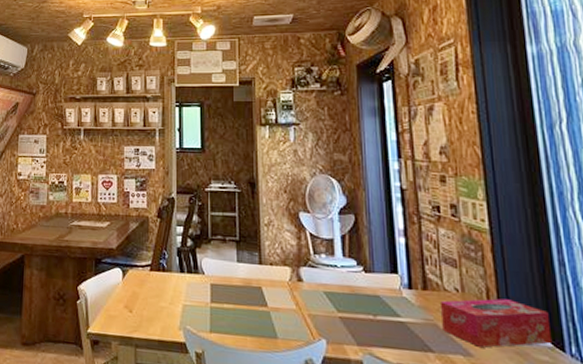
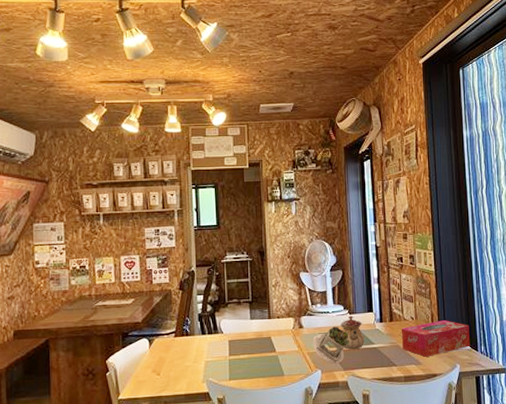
succulent plant: none [315,285,366,335] -> present [312,326,350,364]
teapot: none [353,275,387,320] -> present [341,316,365,350]

